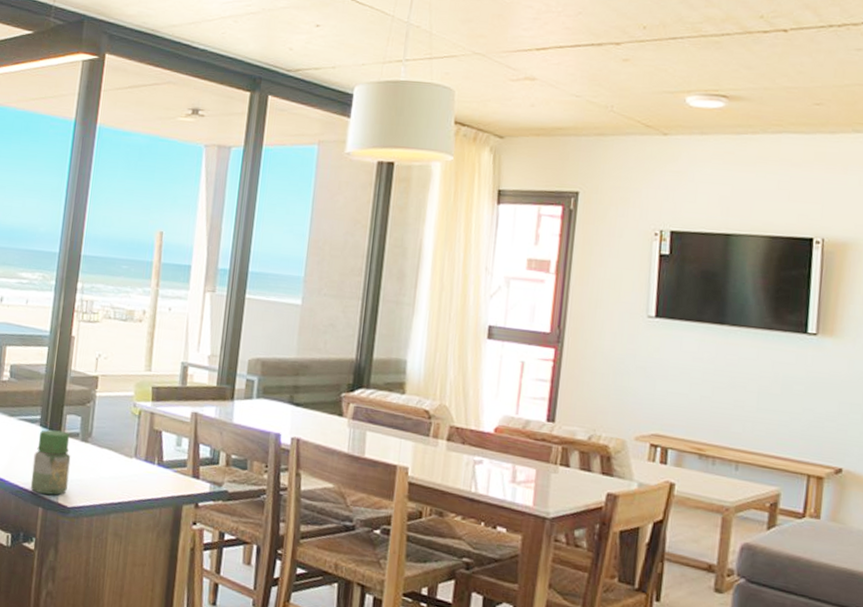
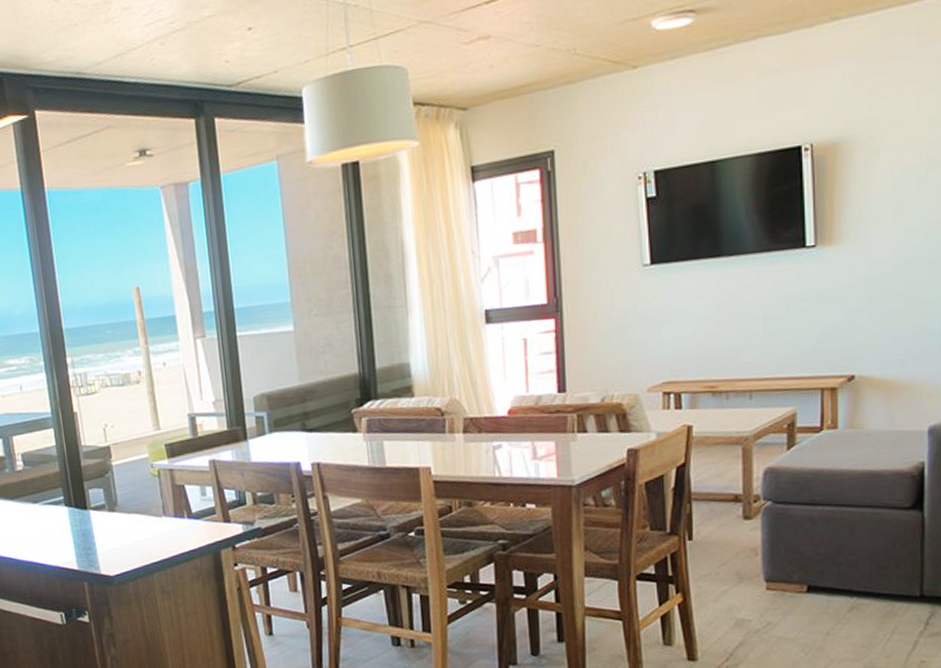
jar: present [30,429,71,495] -> none [66,506,107,569]

